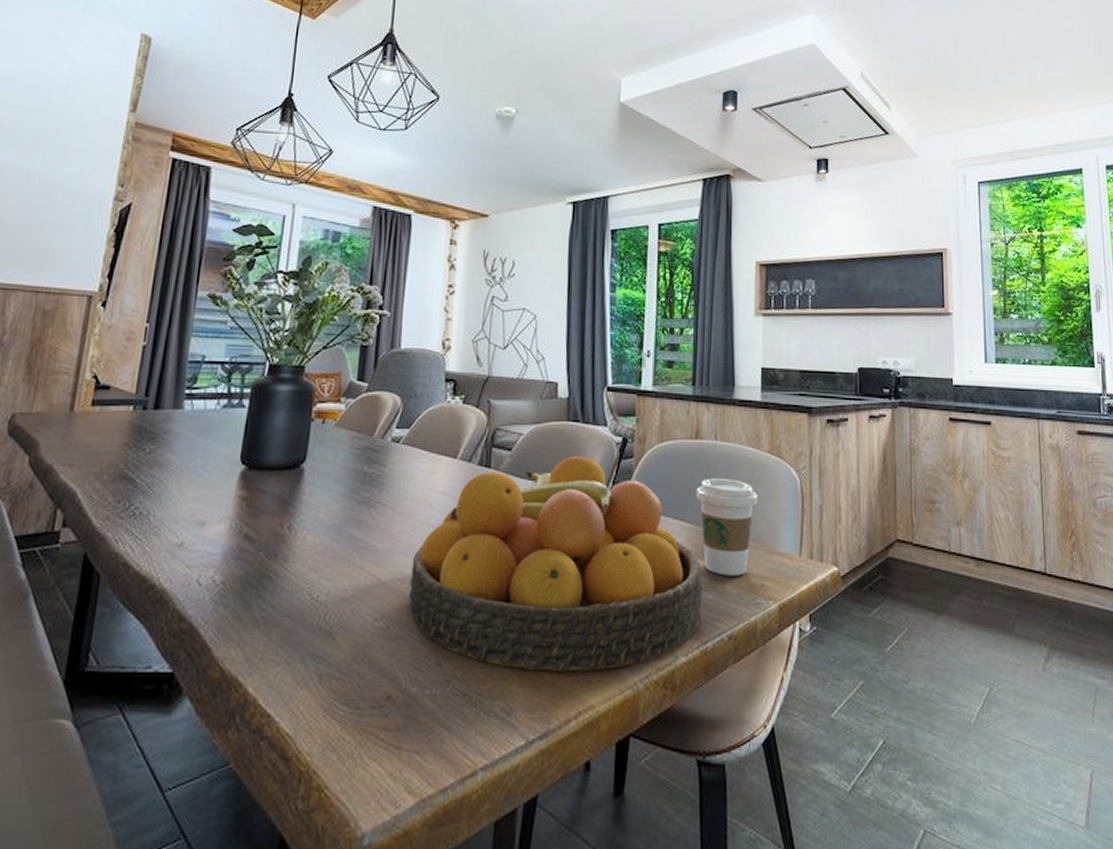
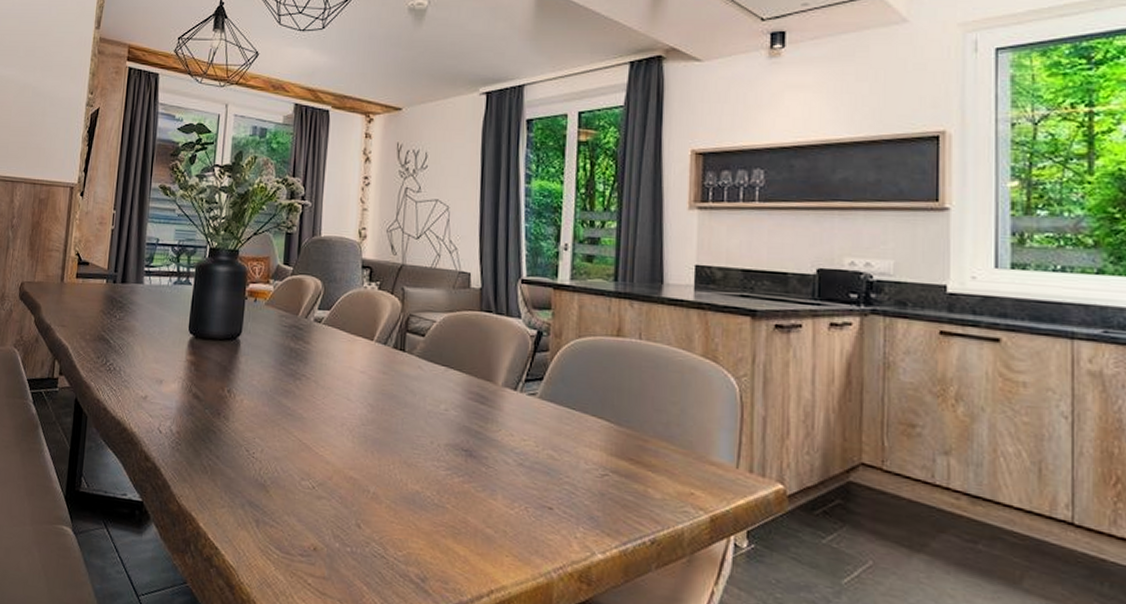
fruit bowl: present [409,455,703,672] -> none [331,345,623,556]
coffee cup: present [696,478,759,576] -> none [616,378,689,481]

